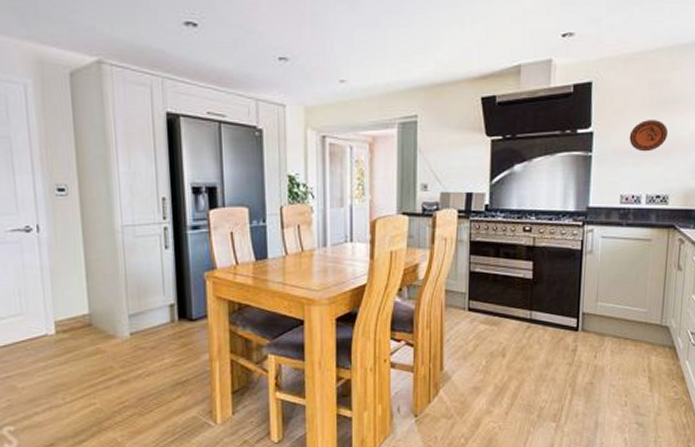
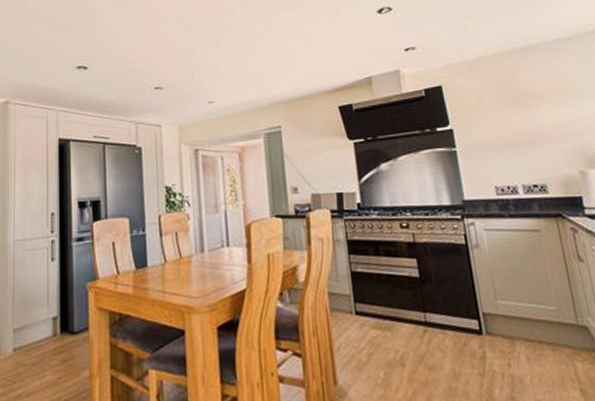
decorative plate: present [629,120,669,152] -> none [489,114,530,144]

